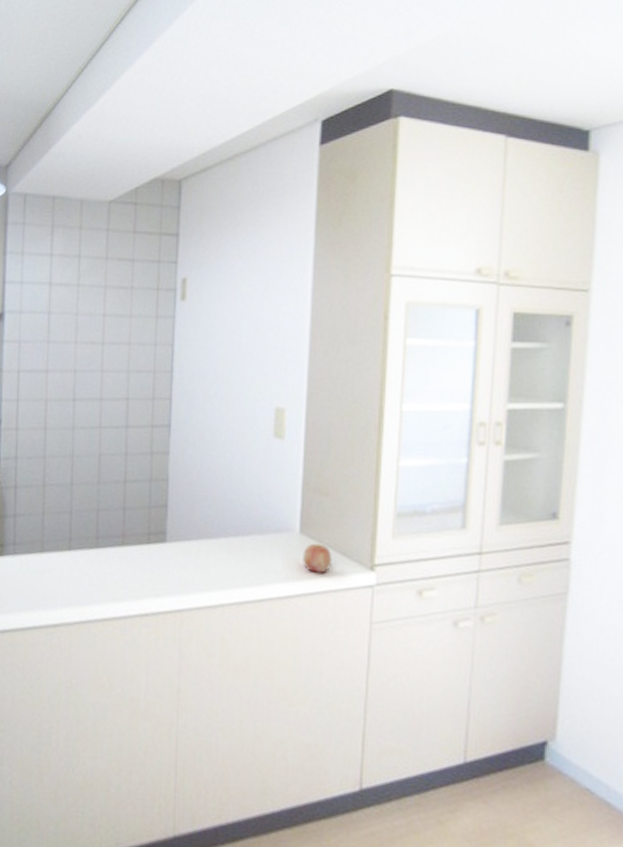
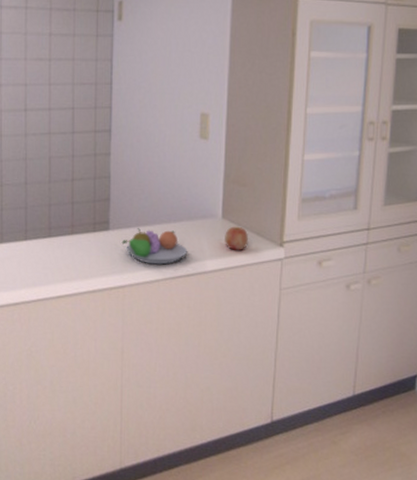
fruit bowl: none [180,540,258,587] -> present [121,227,187,265]

